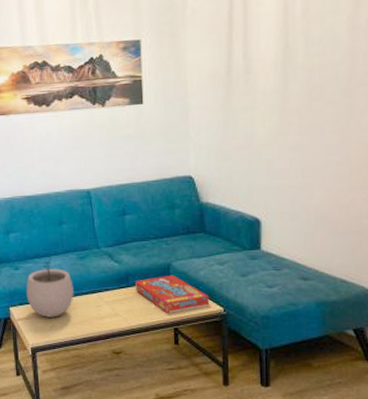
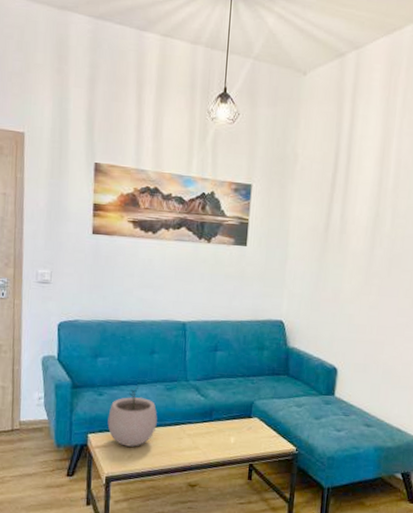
snack box: present [135,274,210,313] -> none [218,412,285,449]

